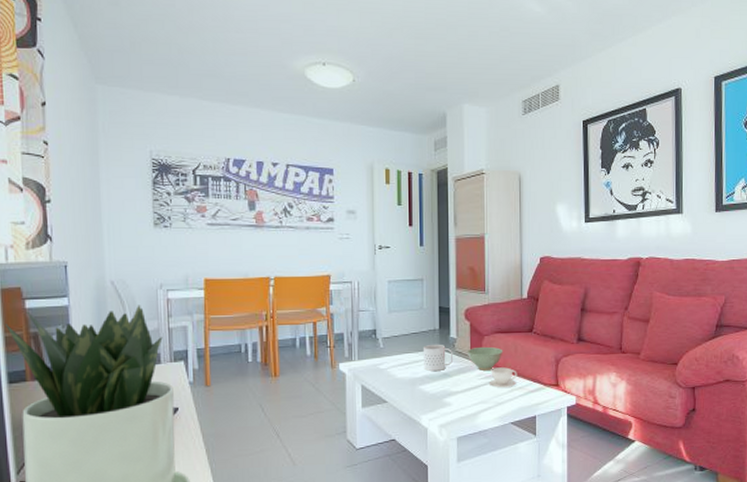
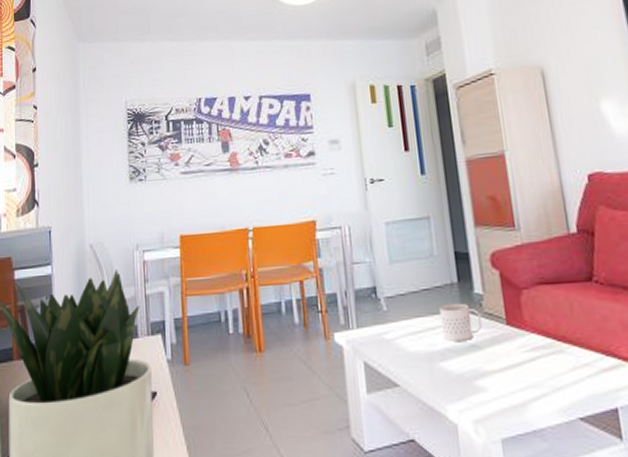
bowl: present [466,346,503,371] -> none [499,304,553,340]
teacup: present [488,367,517,388] -> none [537,334,579,365]

